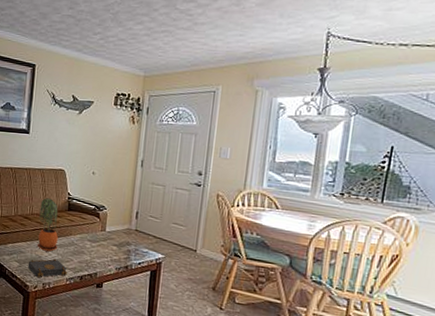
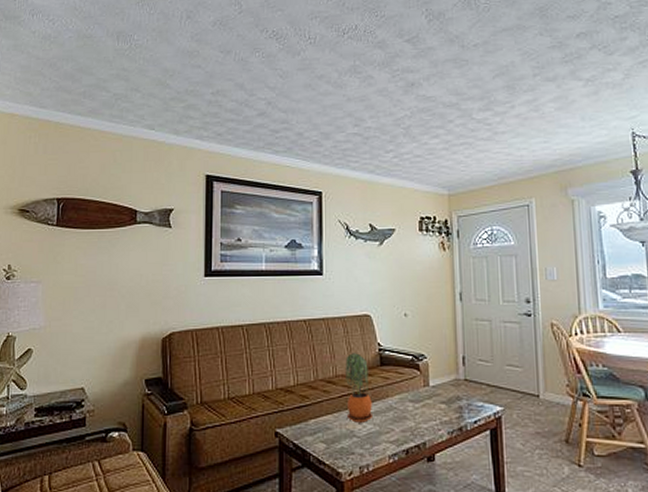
book: present [28,258,67,277] -> none [338,431,388,459]

